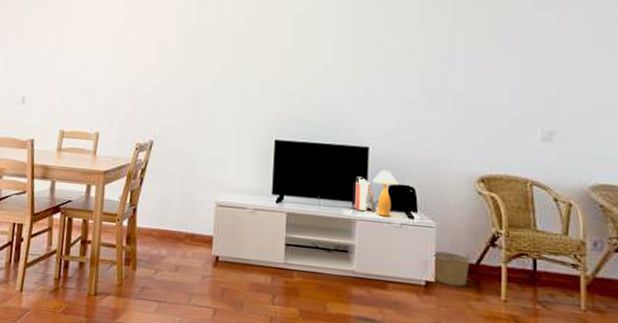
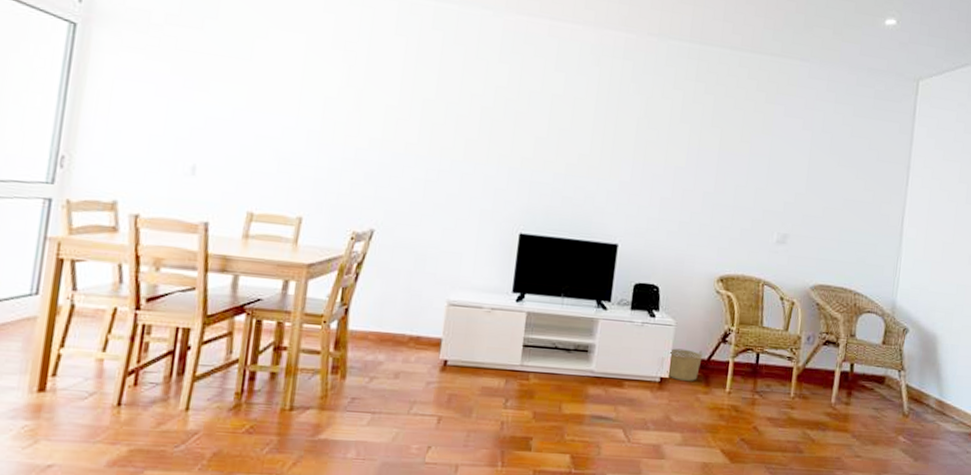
books: present [354,176,377,213] -> none [597,274,620,312]
table lamp: present [372,168,399,217] -> none [618,266,644,316]

